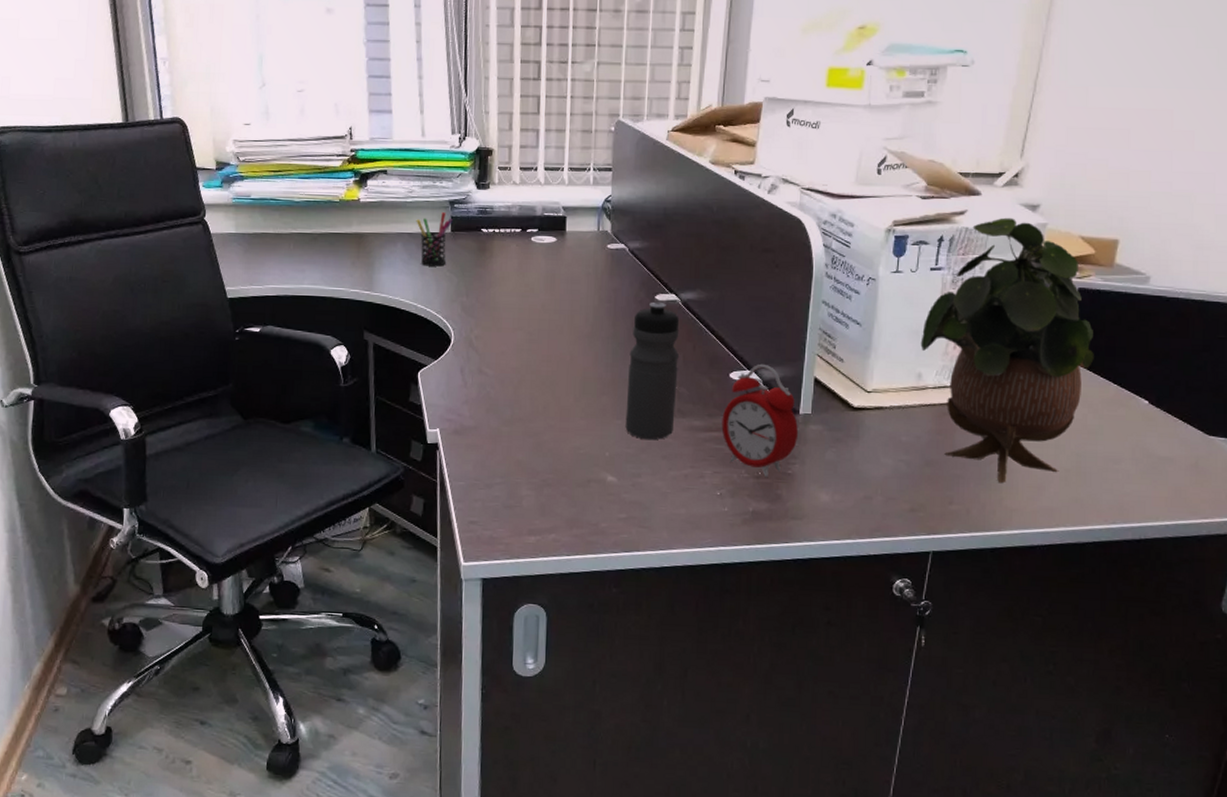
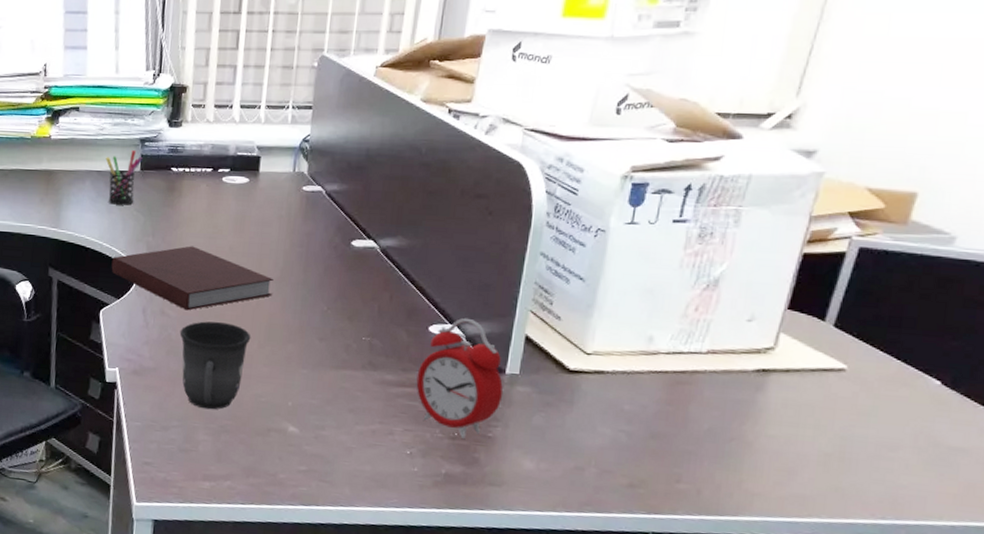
notebook: none [427,304,585,368] -> present [111,246,274,311]
mug: none [498,378,567,465] -> present [179,321,251,410]
water bottle: present [625,301,680,440] -> none [311,247,377,392]
potted plant: present [920,217,1094,484] -> none [654,164,875,464]

